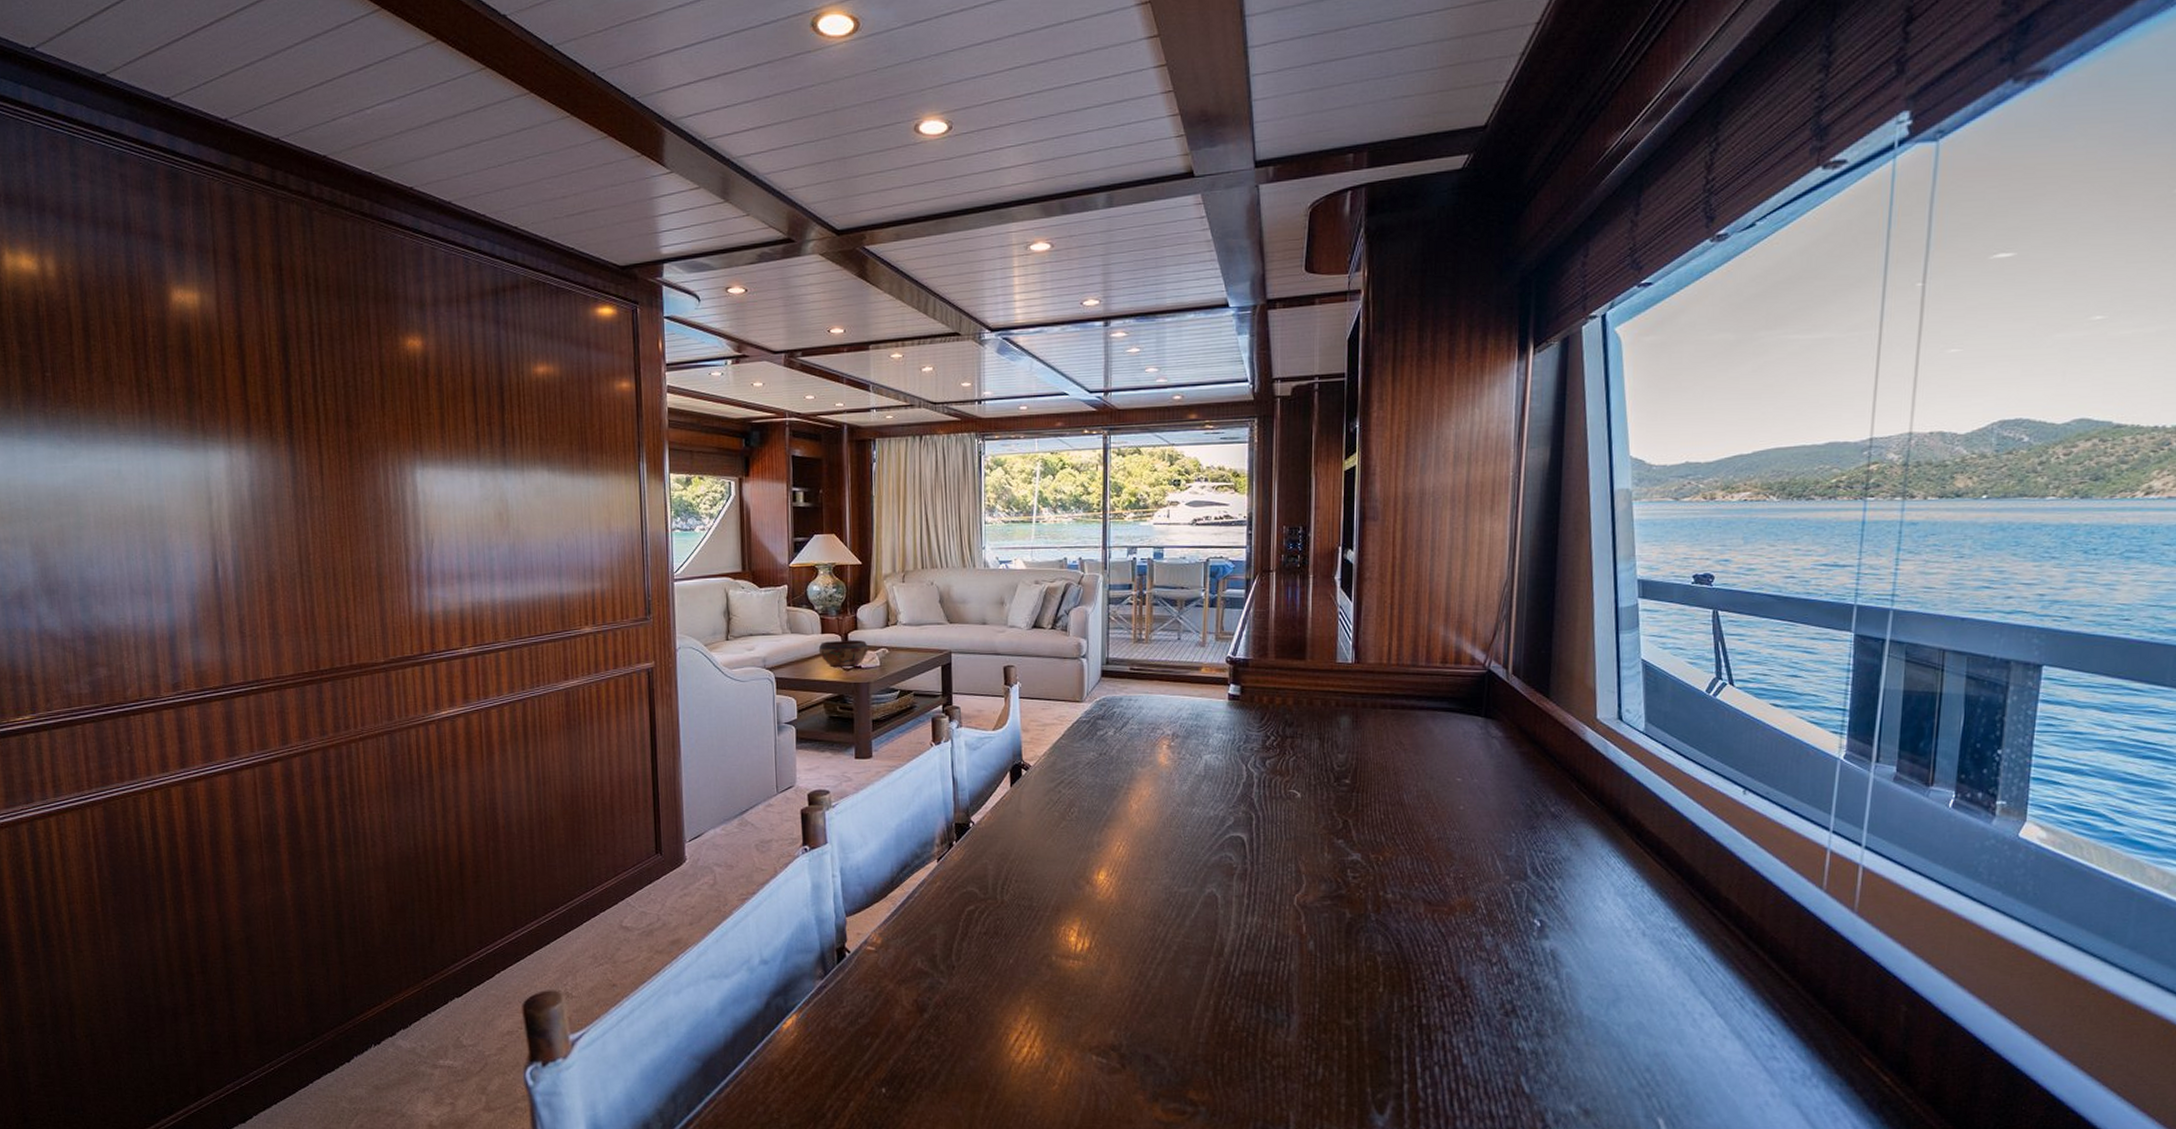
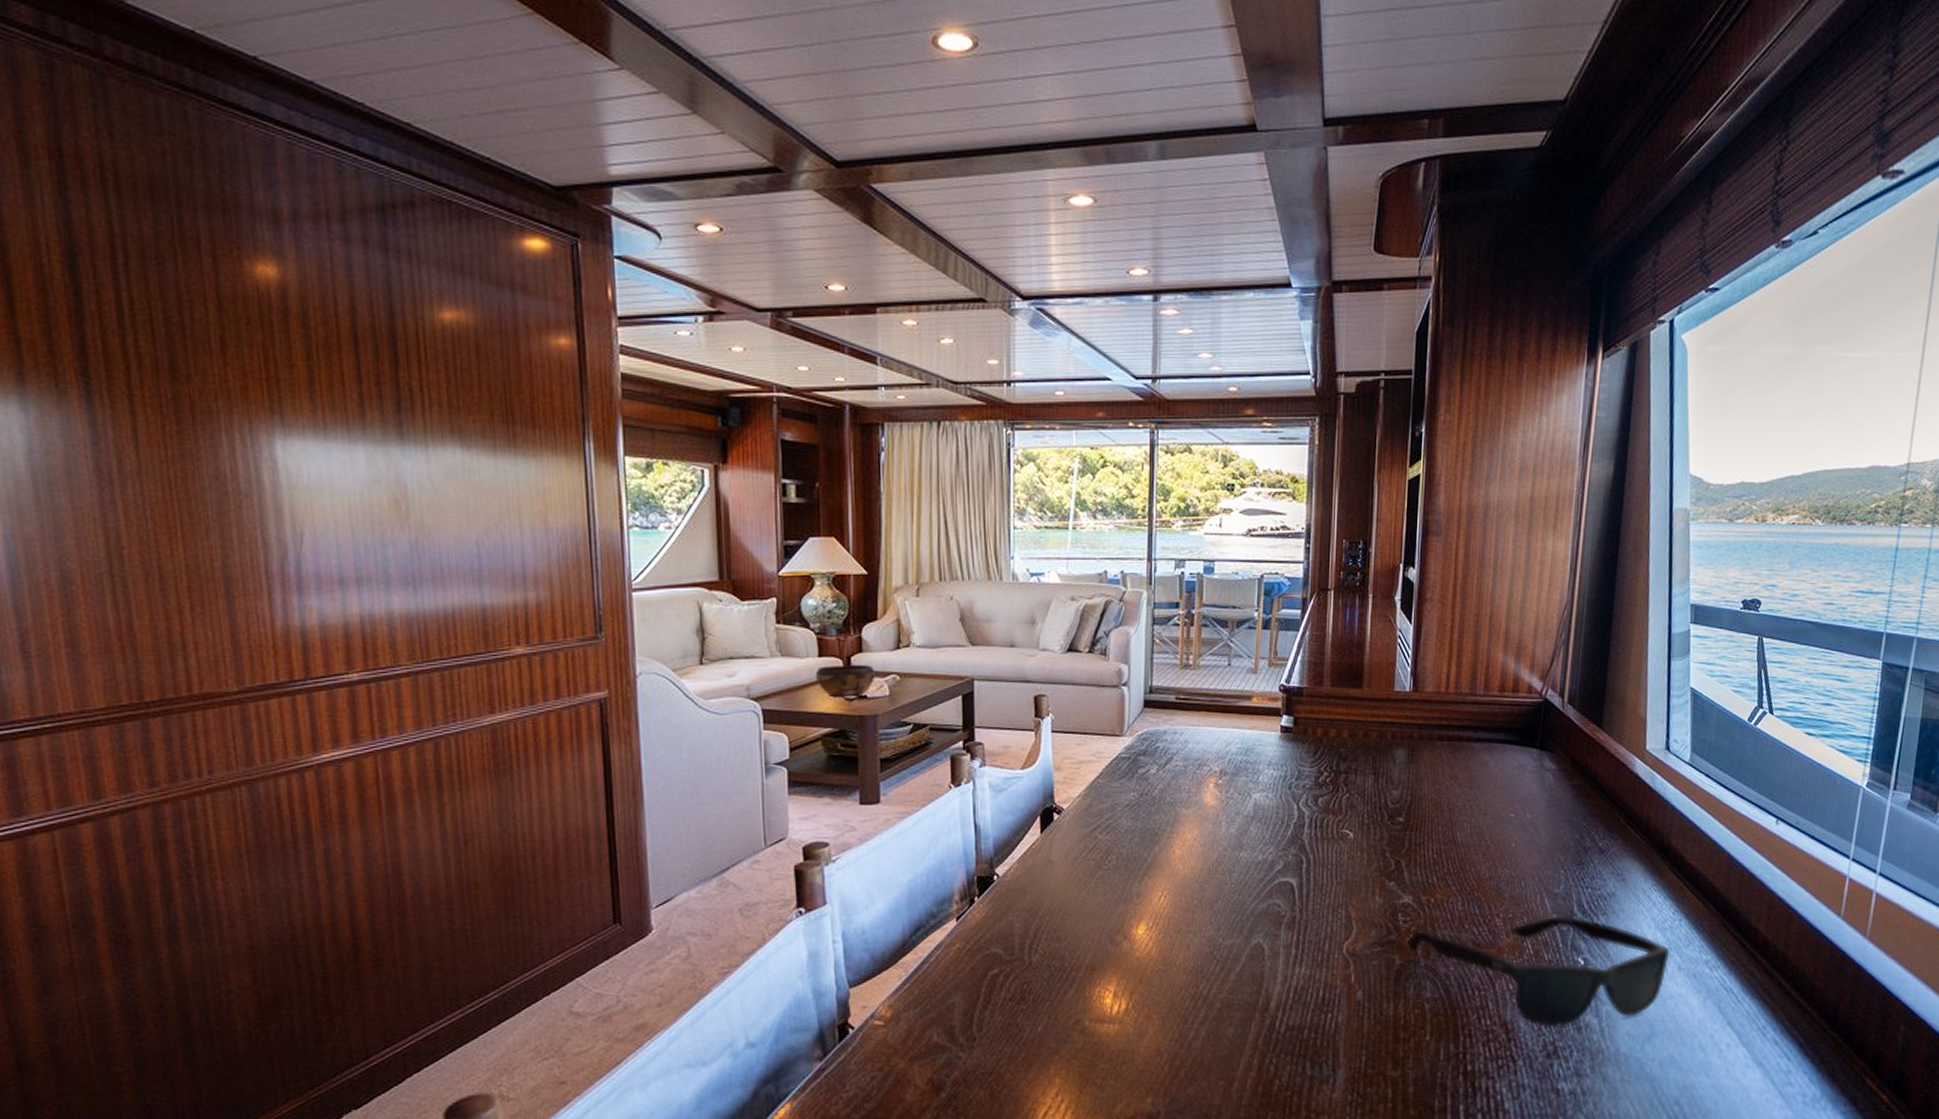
sunglasses: none [1356,877,1634,987] -> present [1406,915,1671,1028]

